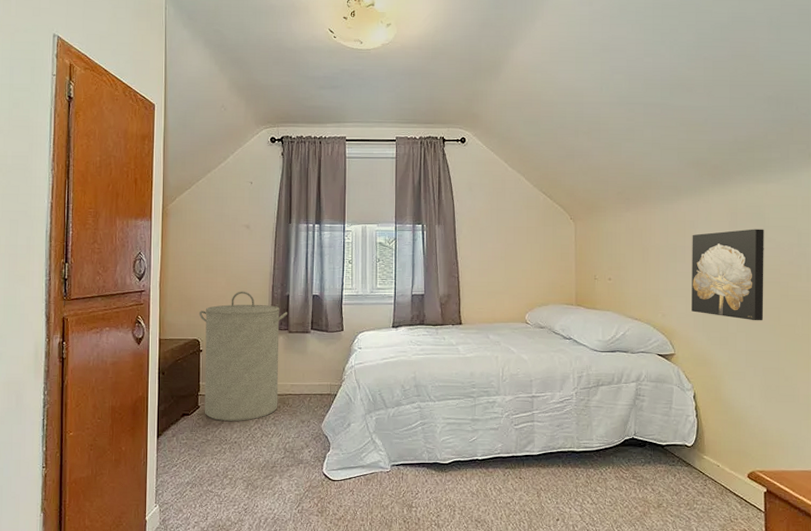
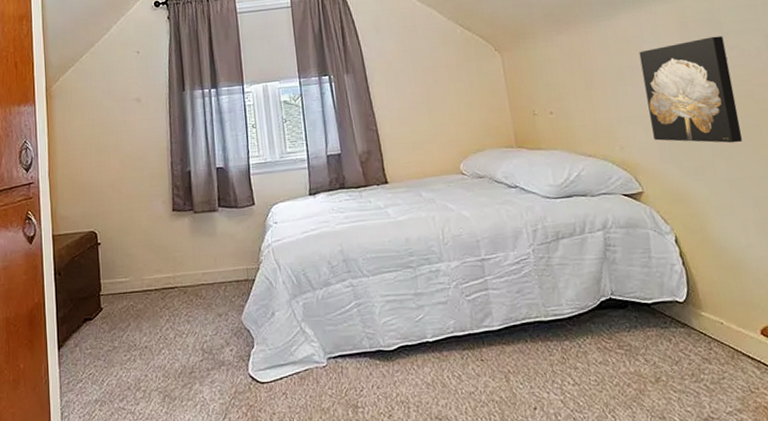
laundry hamper: present [198,291,287,422] -> none [93,171,190,324]

